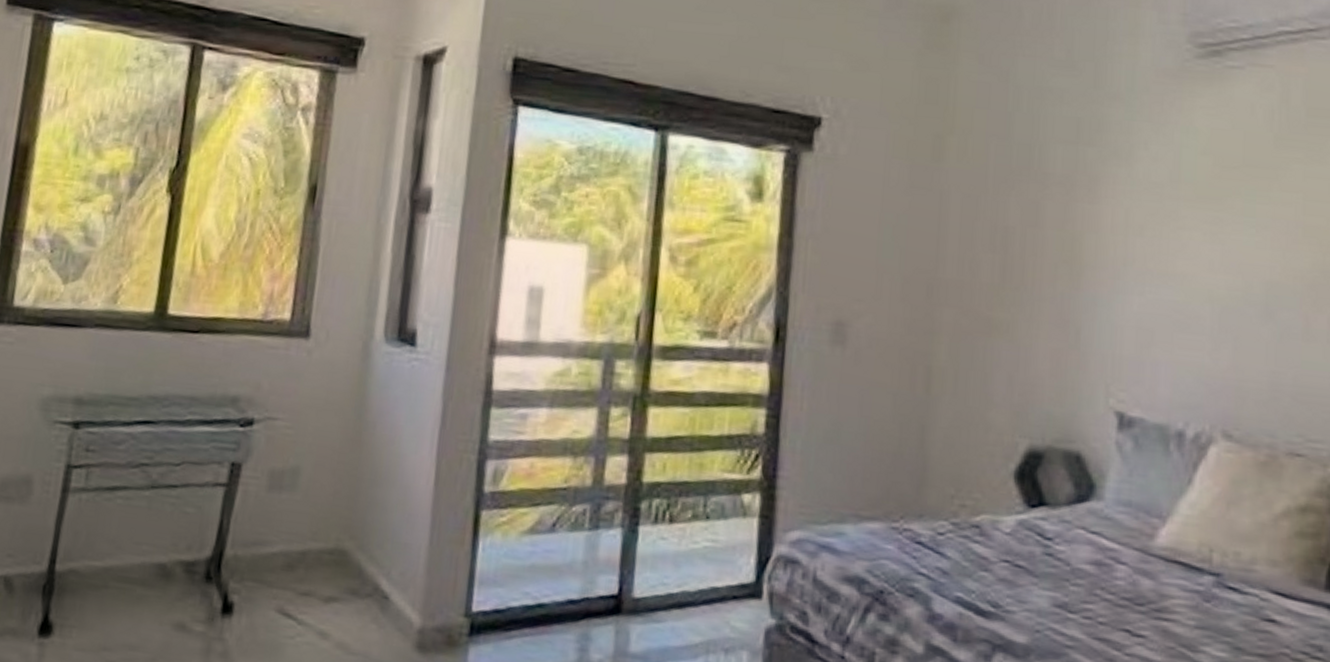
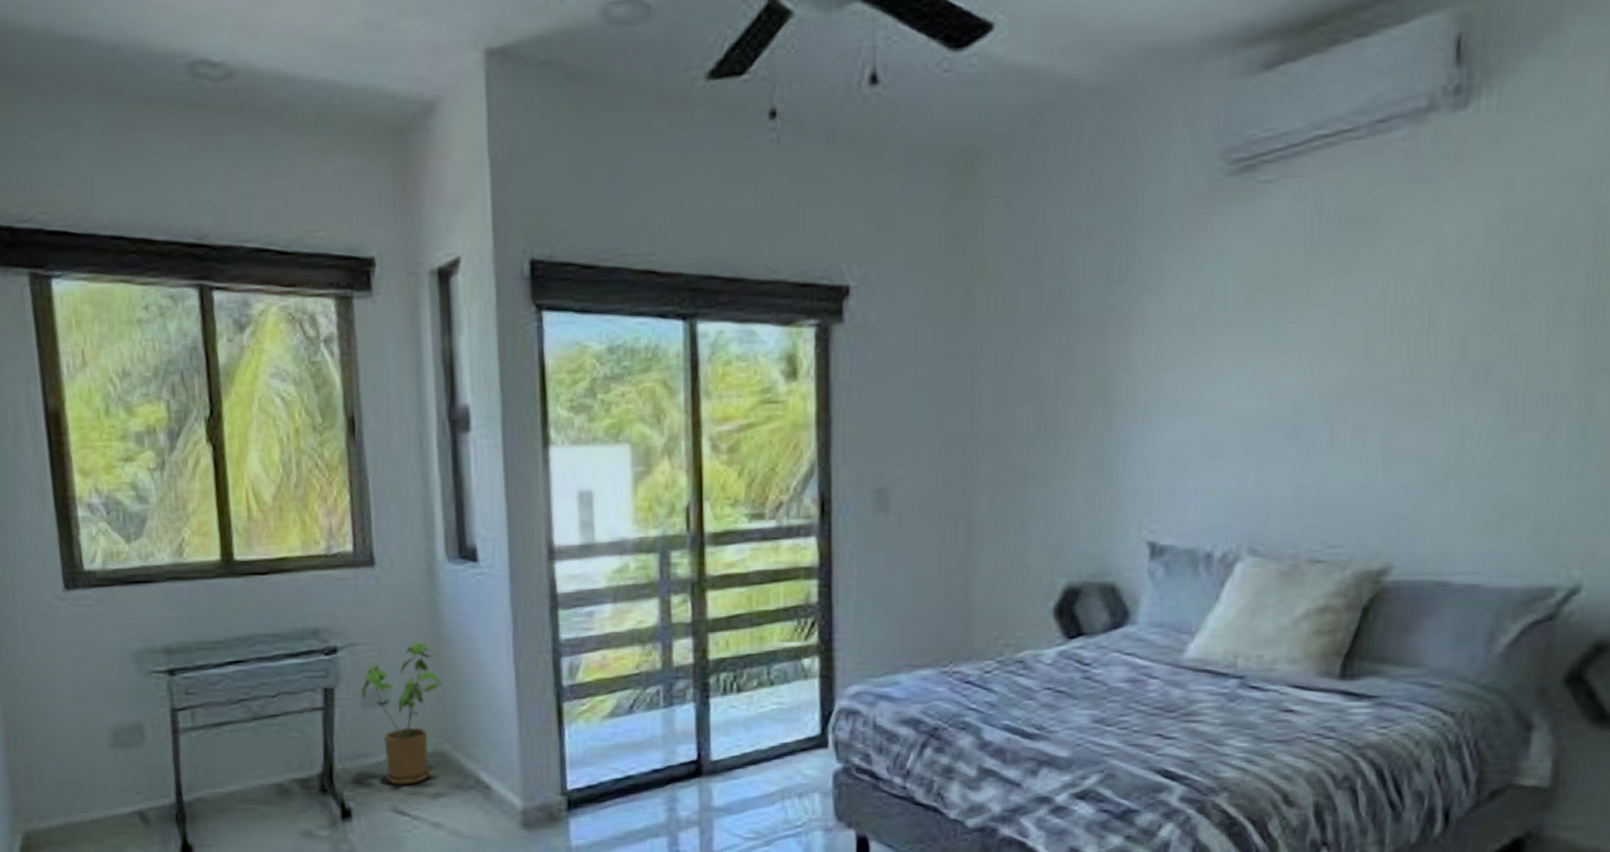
house plant: none [269,424,358,584] -> present [360,642,443,785]

